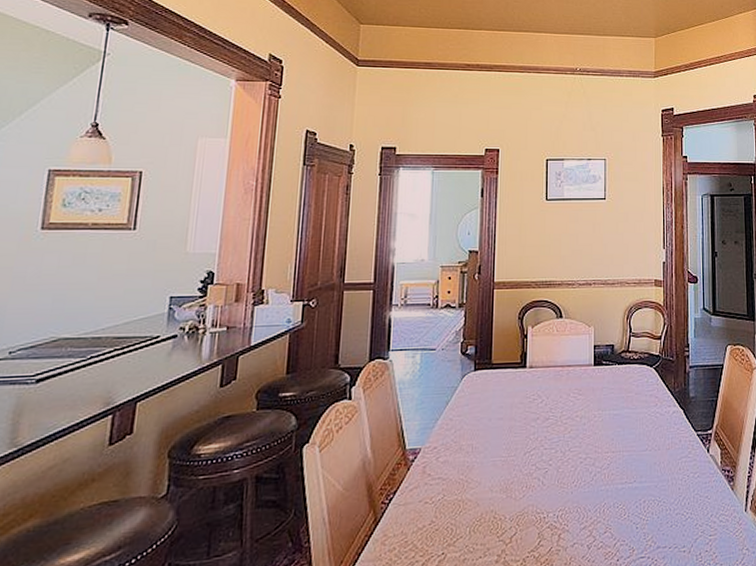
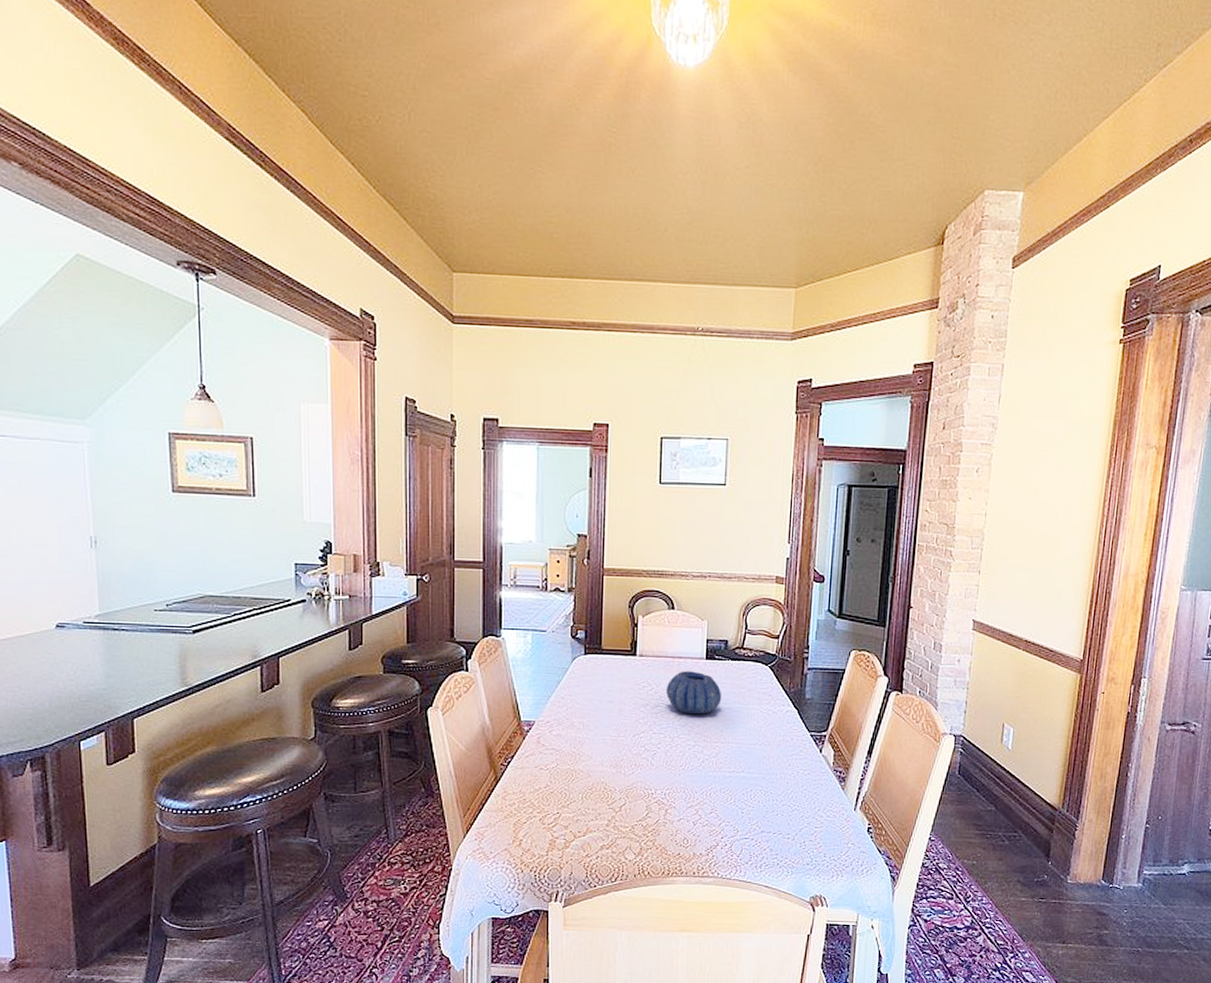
decorative bowl: none [555,378,611,425] -> present [665,671,722,715]

